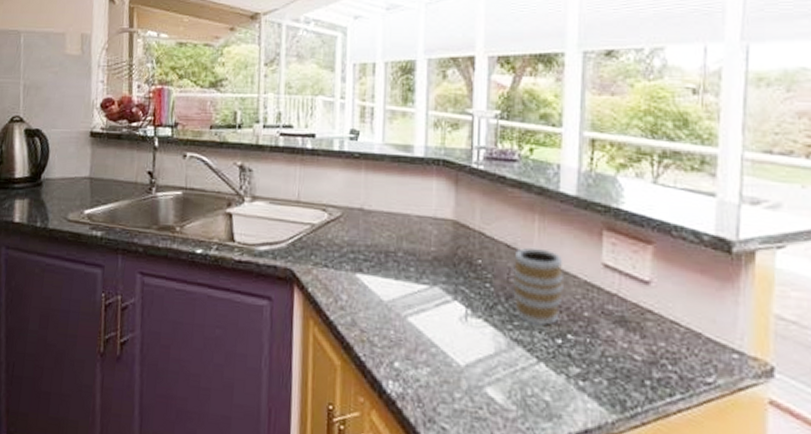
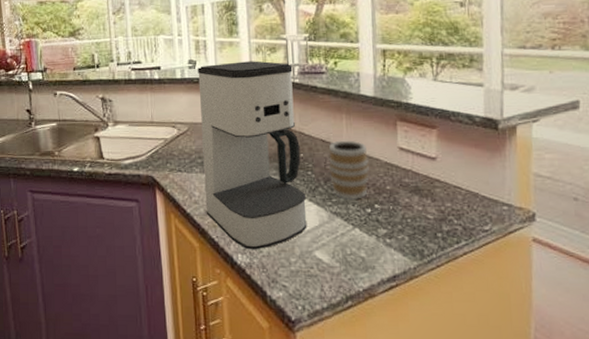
coffee maker: none [353,137,480,377] -> present [198,61,307,250]

